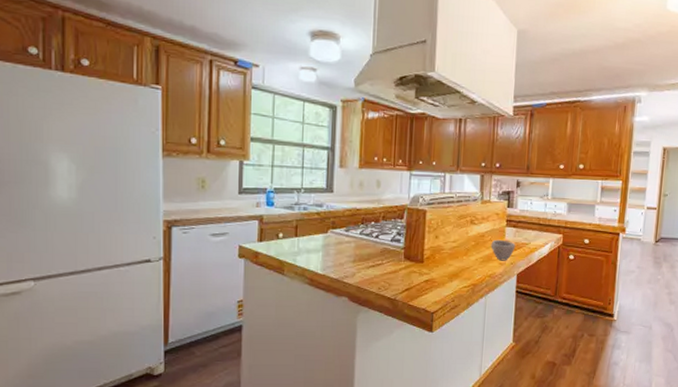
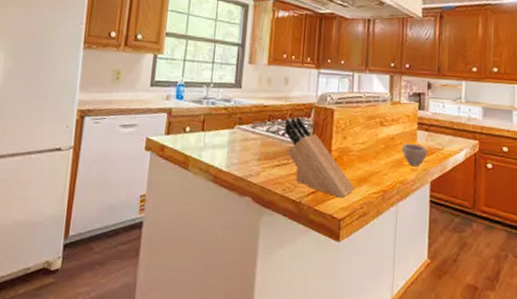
knife block: none [377,218,447,293] -> present [284,116,356,198]

